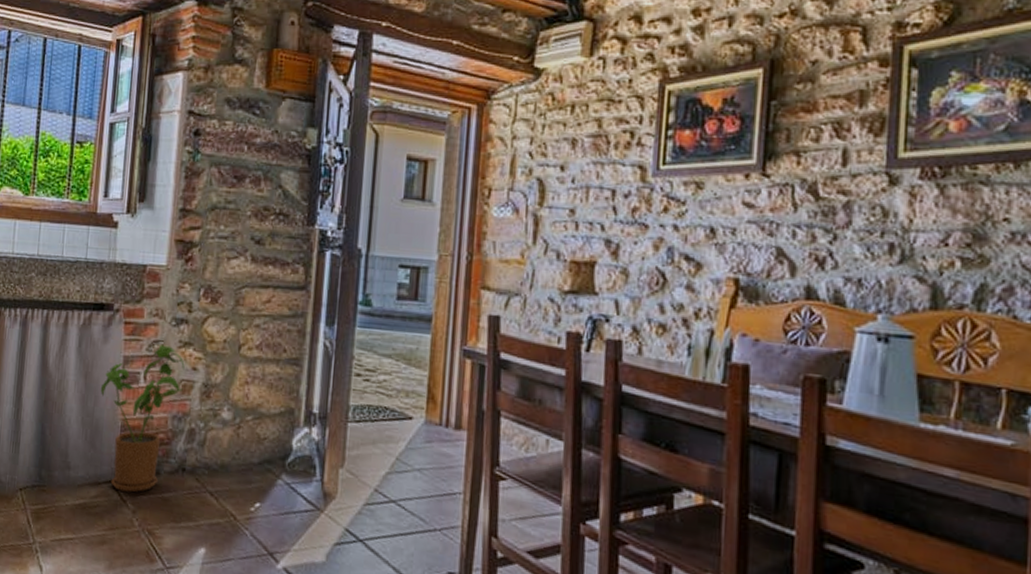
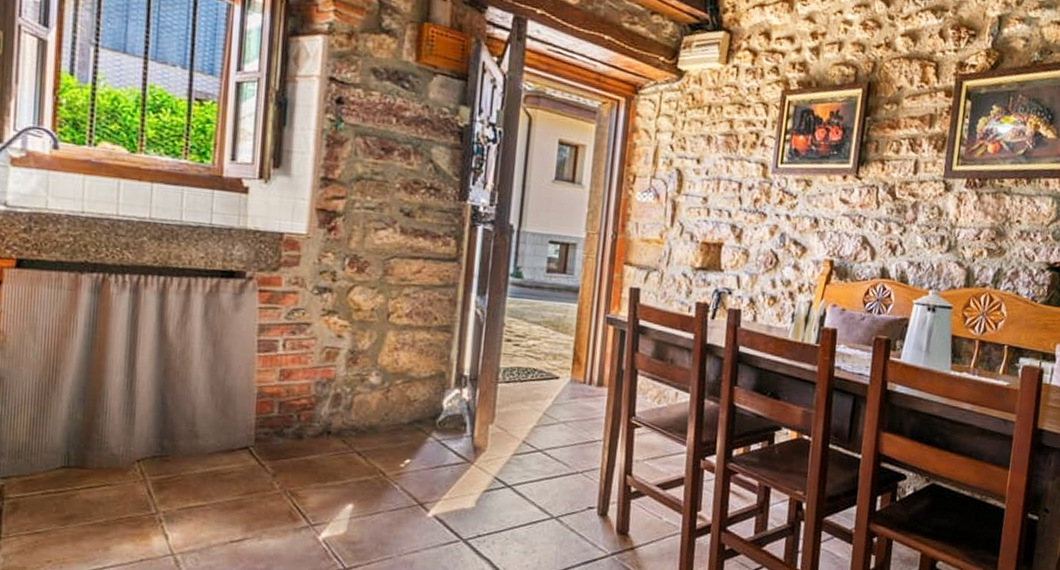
house plant: present [100,345,185,493] -> none [232,313,329,457]

